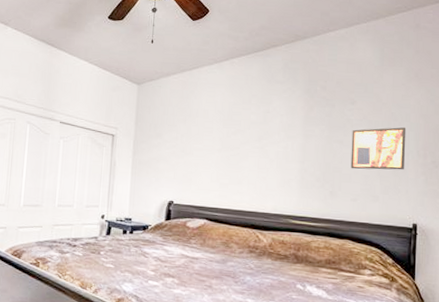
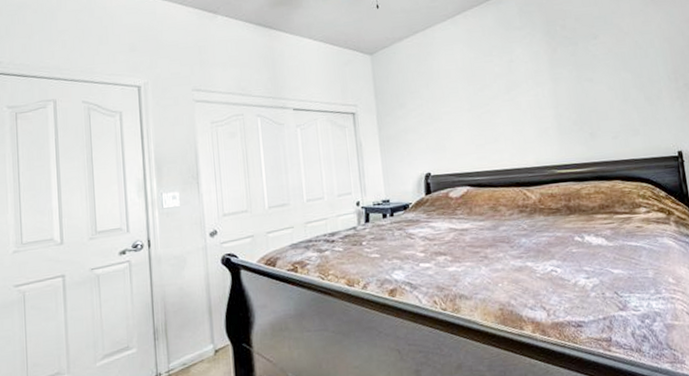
wall art: present [350,127,406,170] -> none [599,53,658,106]

